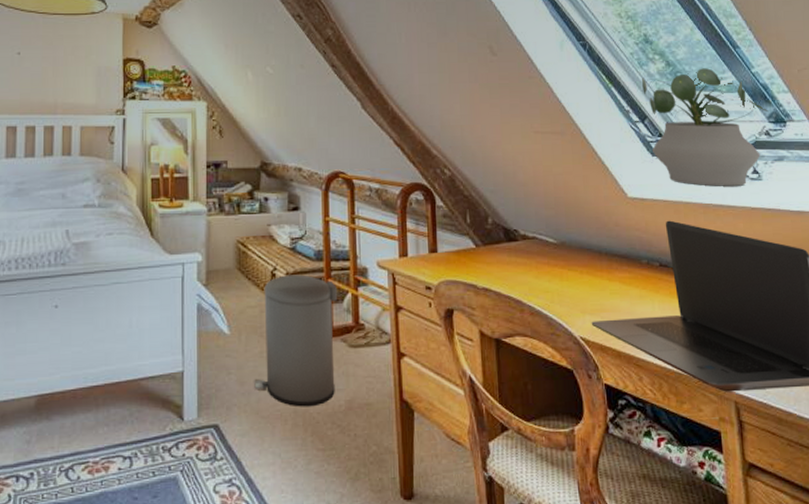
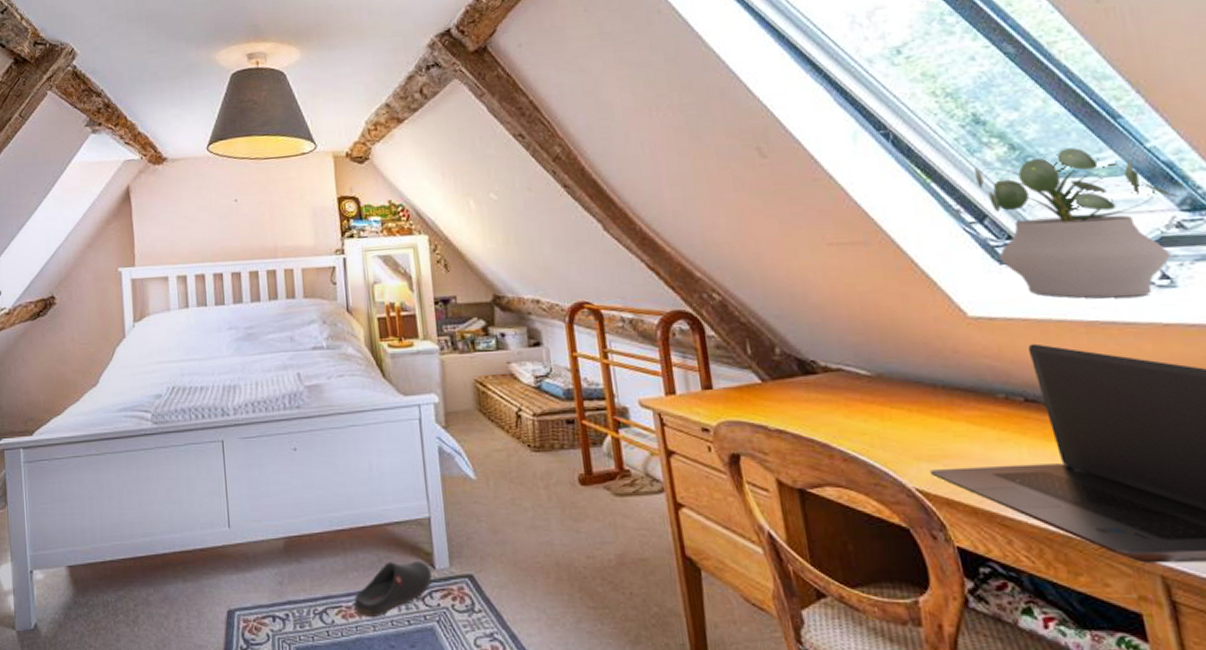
slipper: none [101,414,179,471] -> present [354,562,432,617]
pedal bin: present [253,274,337,407] -> none [507,415,602,560]

